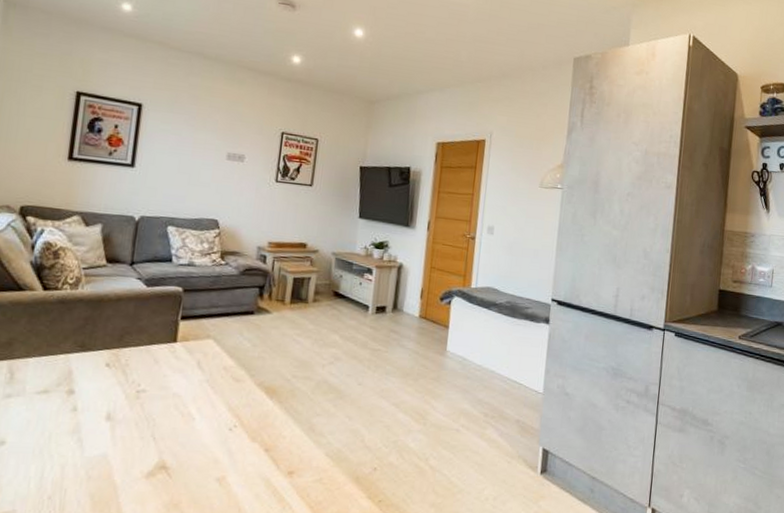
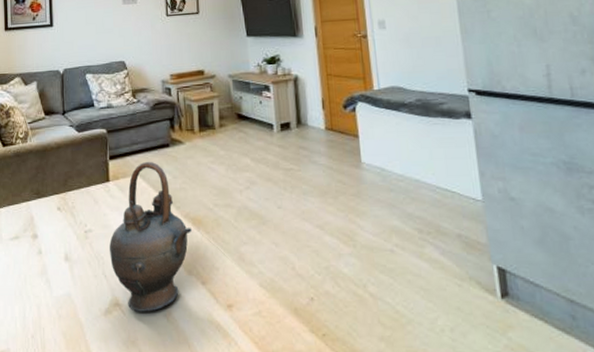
teapot: none [163,326,264,476] -> present [109,161,192,312]

